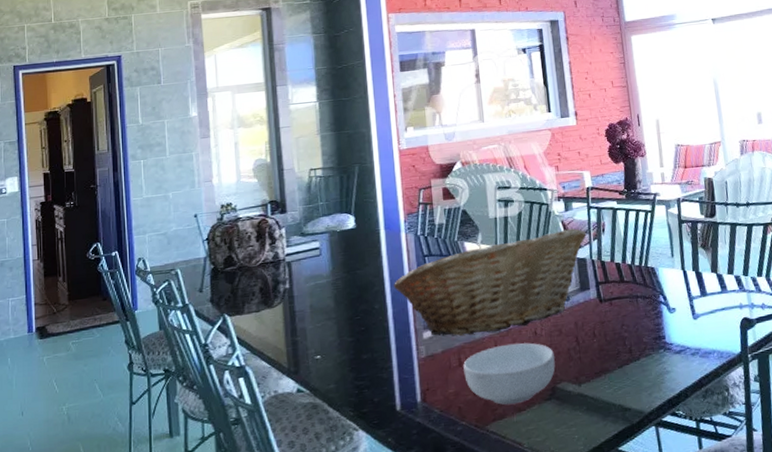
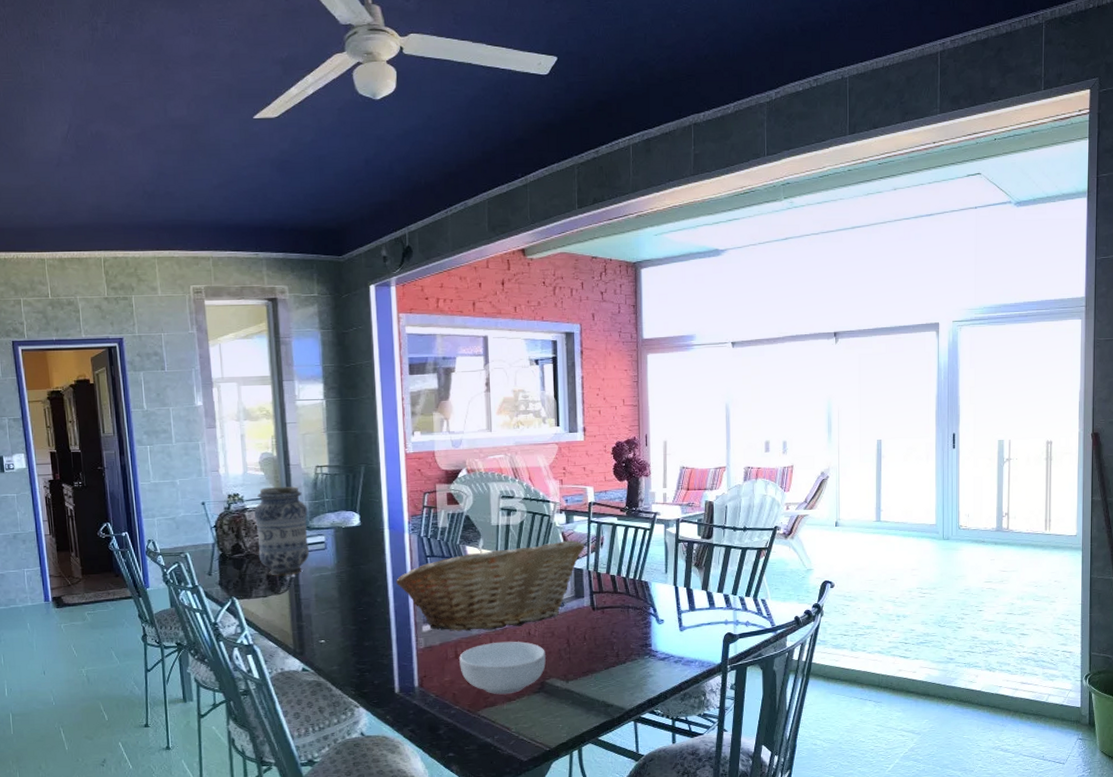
vase: none [246,191,304,288] -> present [253,486,310,576]

